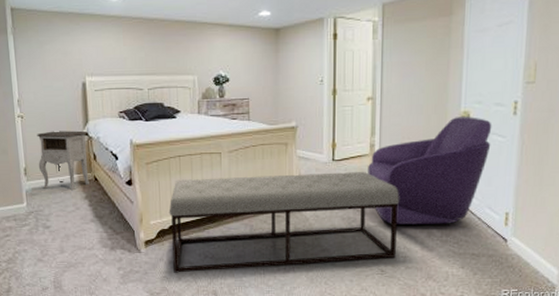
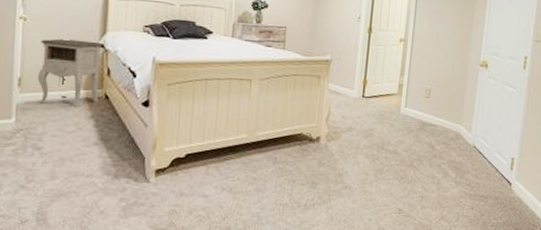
bench: present [169,172,399,273] -> none [185,104,421,207]
armchair: present [368,117,492,225] -> none [394,65,506,167]

